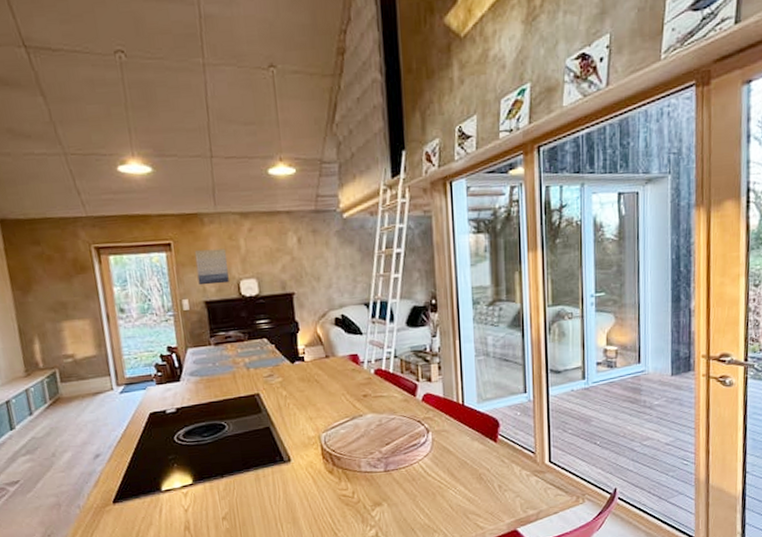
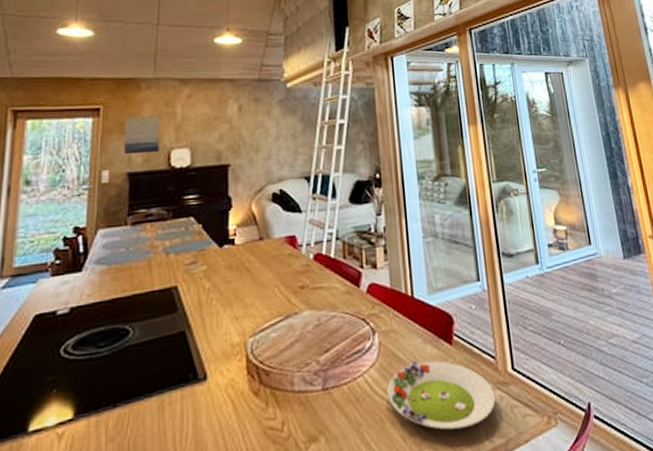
salad plate: none [439,453,532,503] -> present [387,361,496,430]

